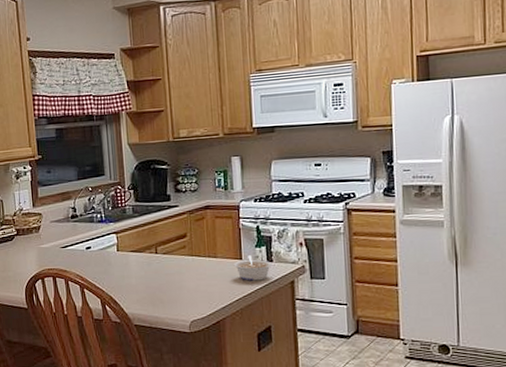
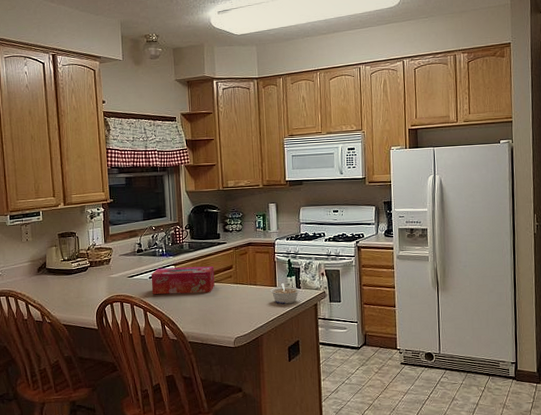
tissue box: none [88,234,165,269] -> present [151,266,215,295]

